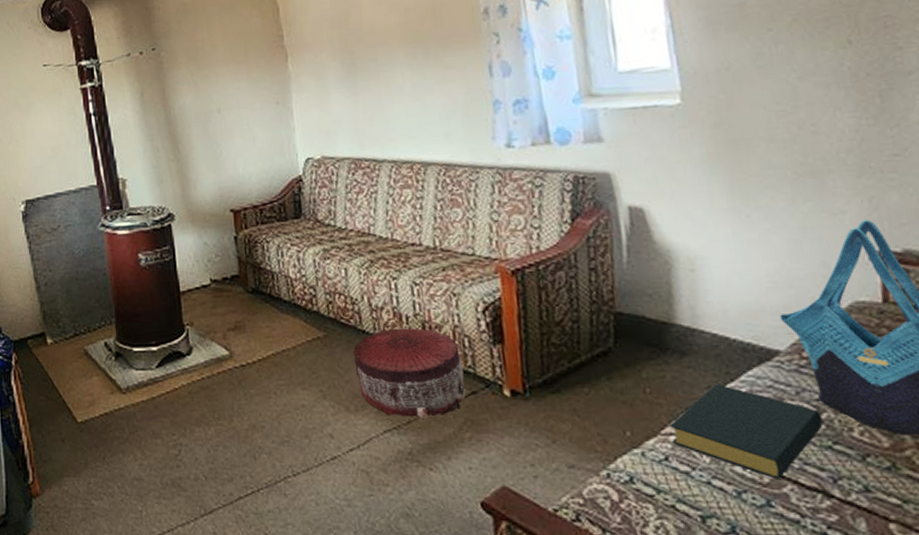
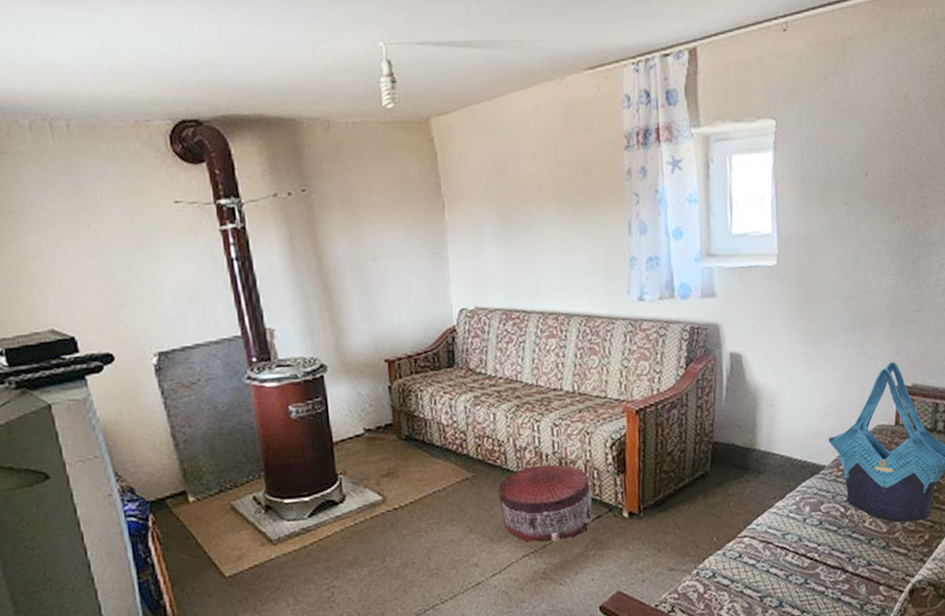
hardback book: present [669,383,823,479] -> none [744,494,847,563]

